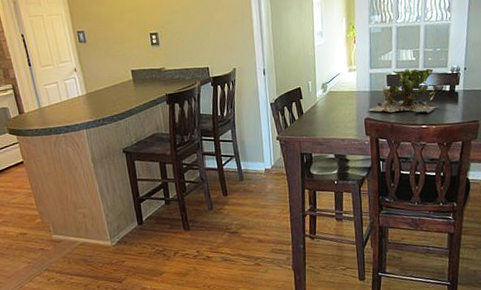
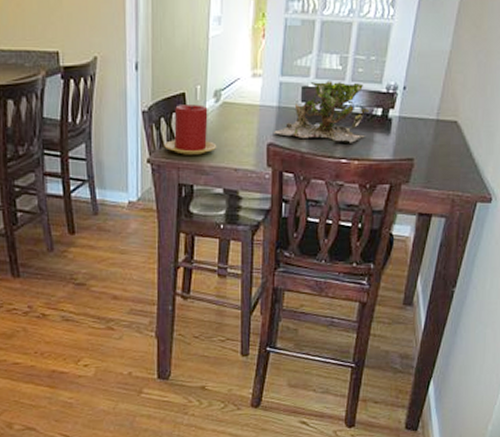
candle: none [288,95,327,132] -> present [164,105,217,155]

